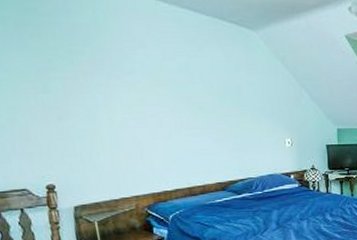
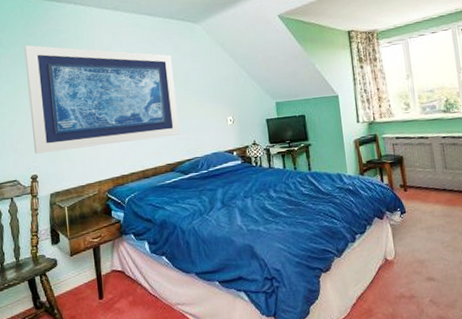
wall art: none [19,23,233,161] -> present [24,45,181,154]

